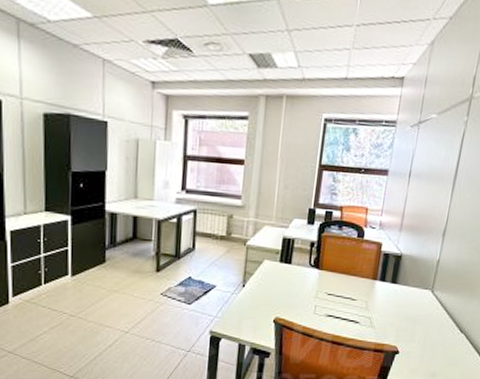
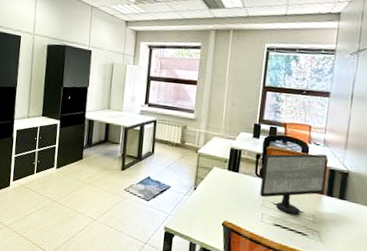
computer monitor: none [313,237,383,304] -> present [260,154,328,216]

